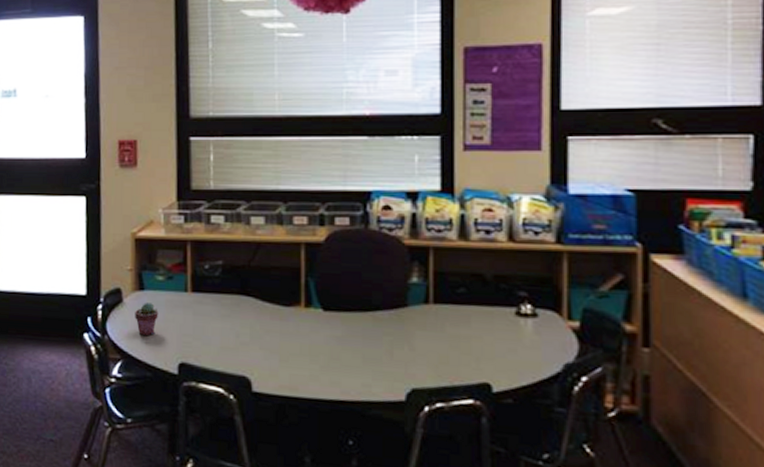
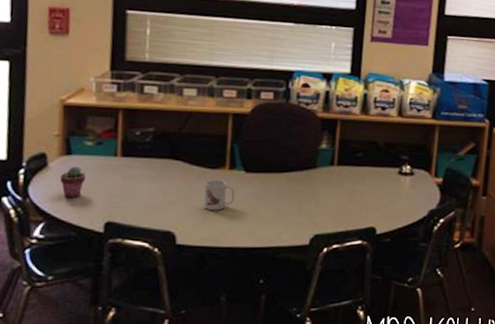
mug: none [278,318,313,354] -> present [203,179,235,210]

